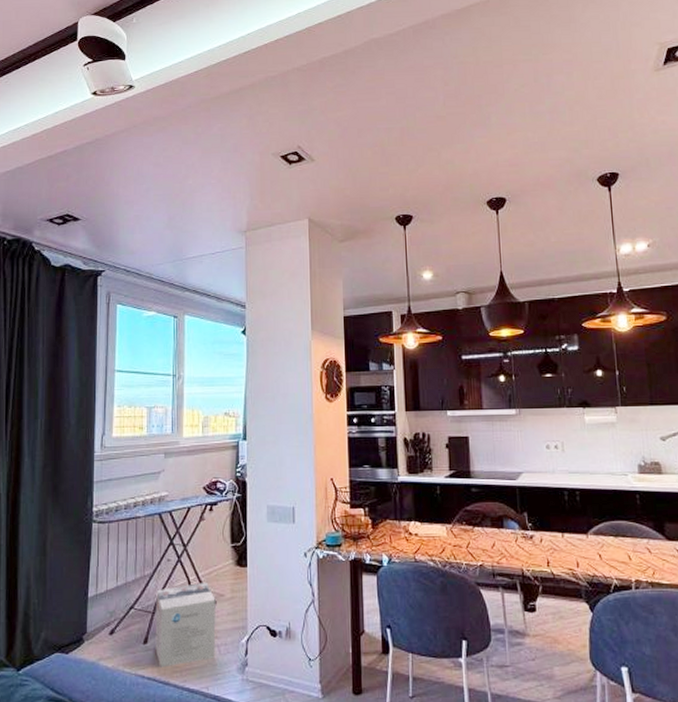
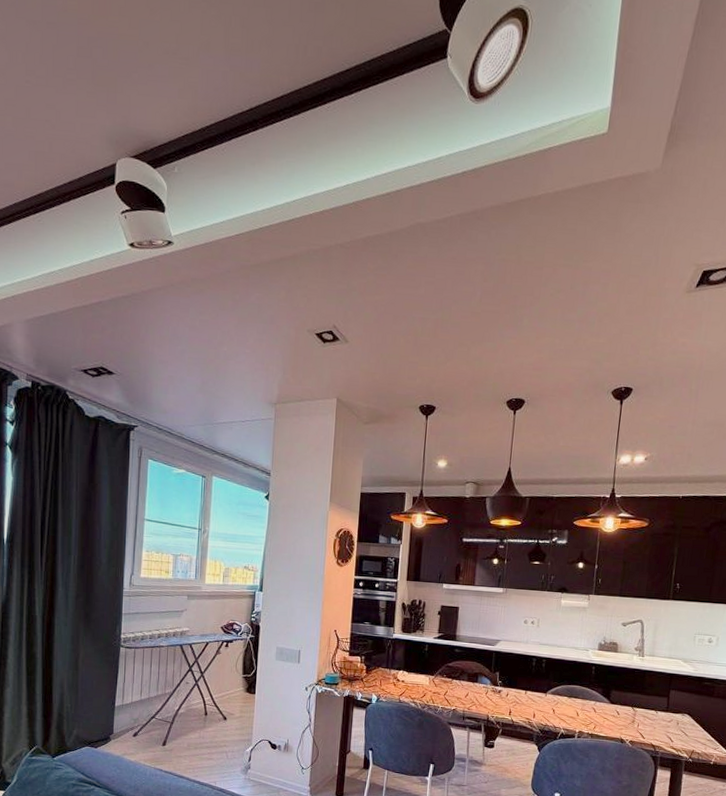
cardboard box: present [155,582,216,668] -> none [172,702,226,765]

